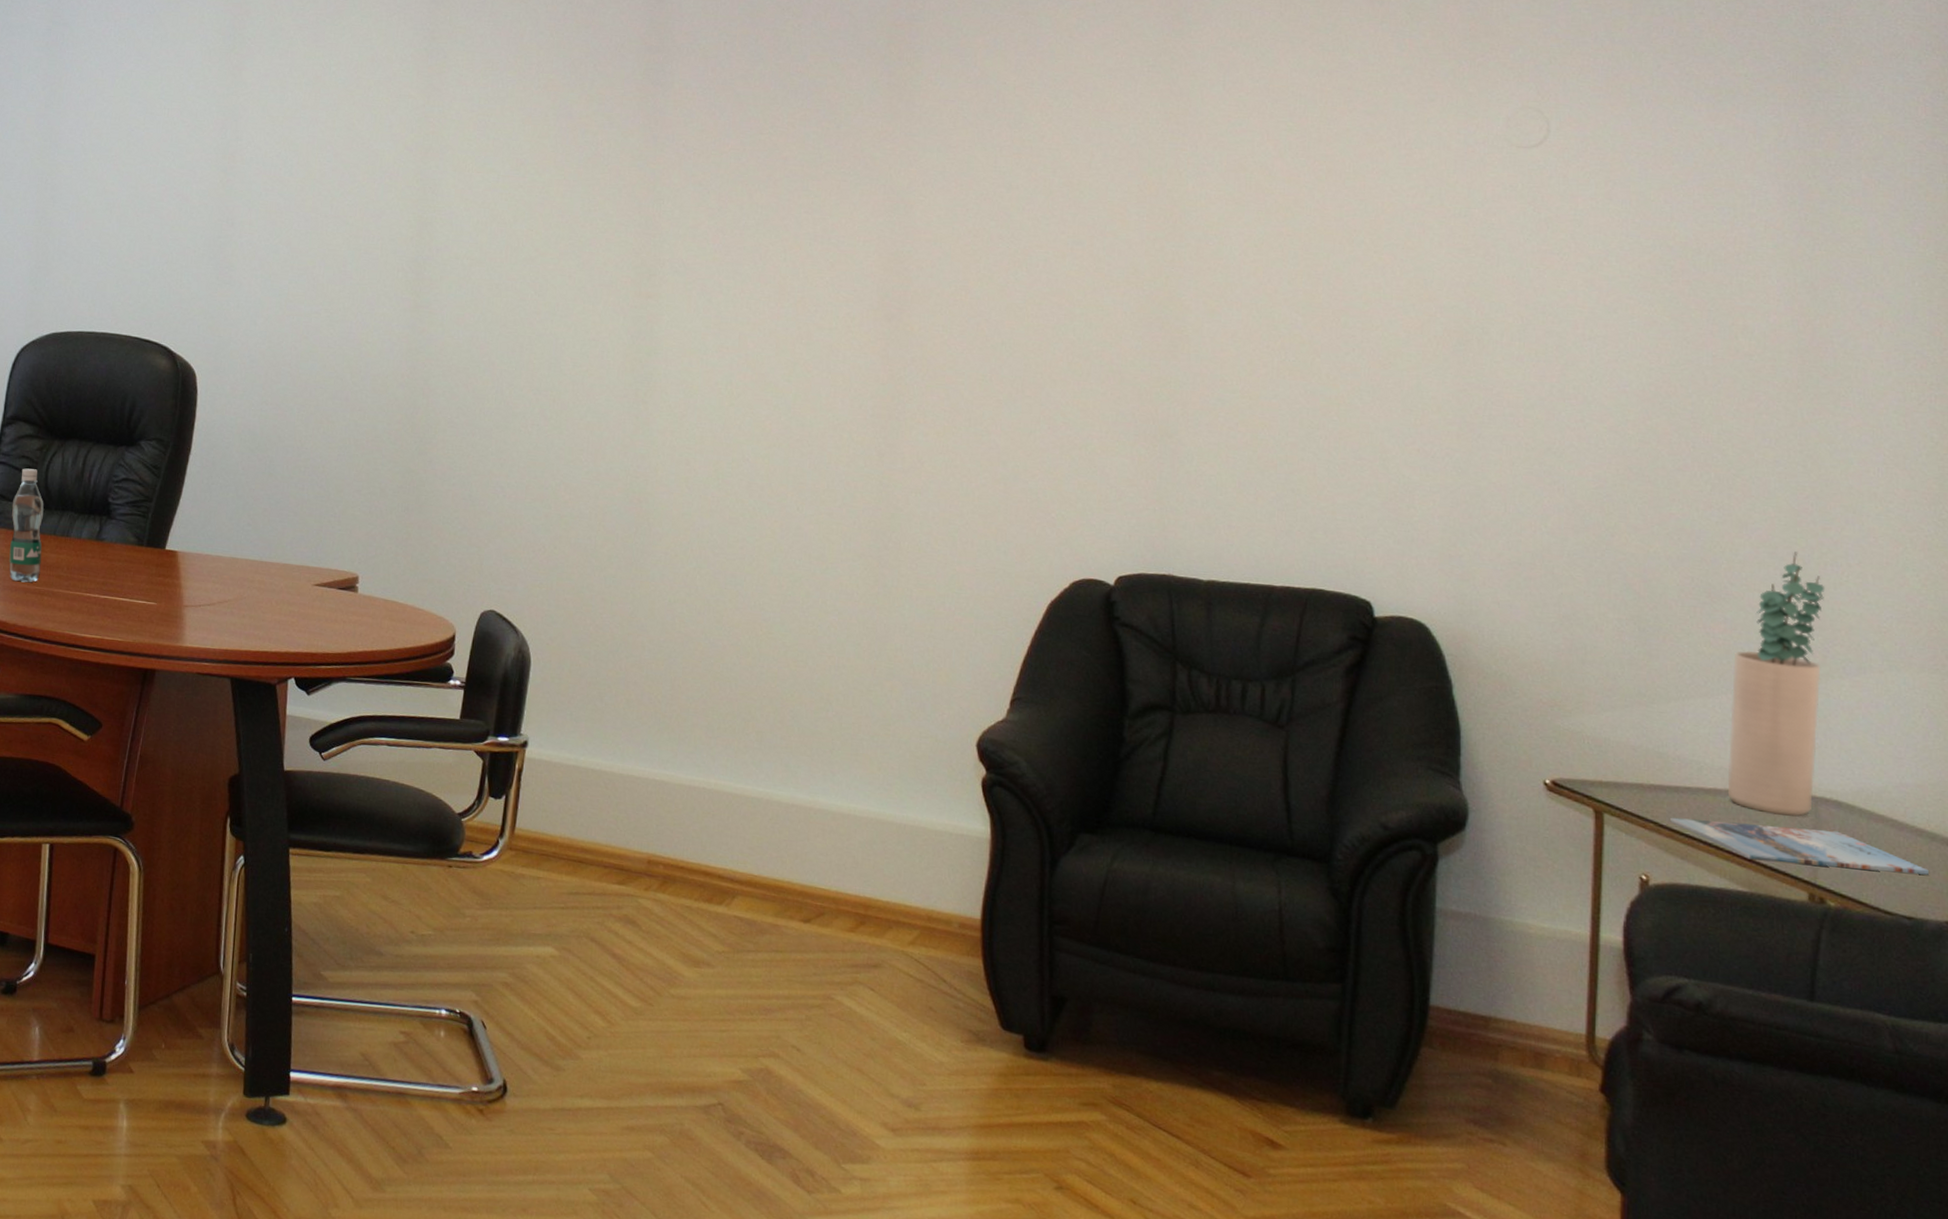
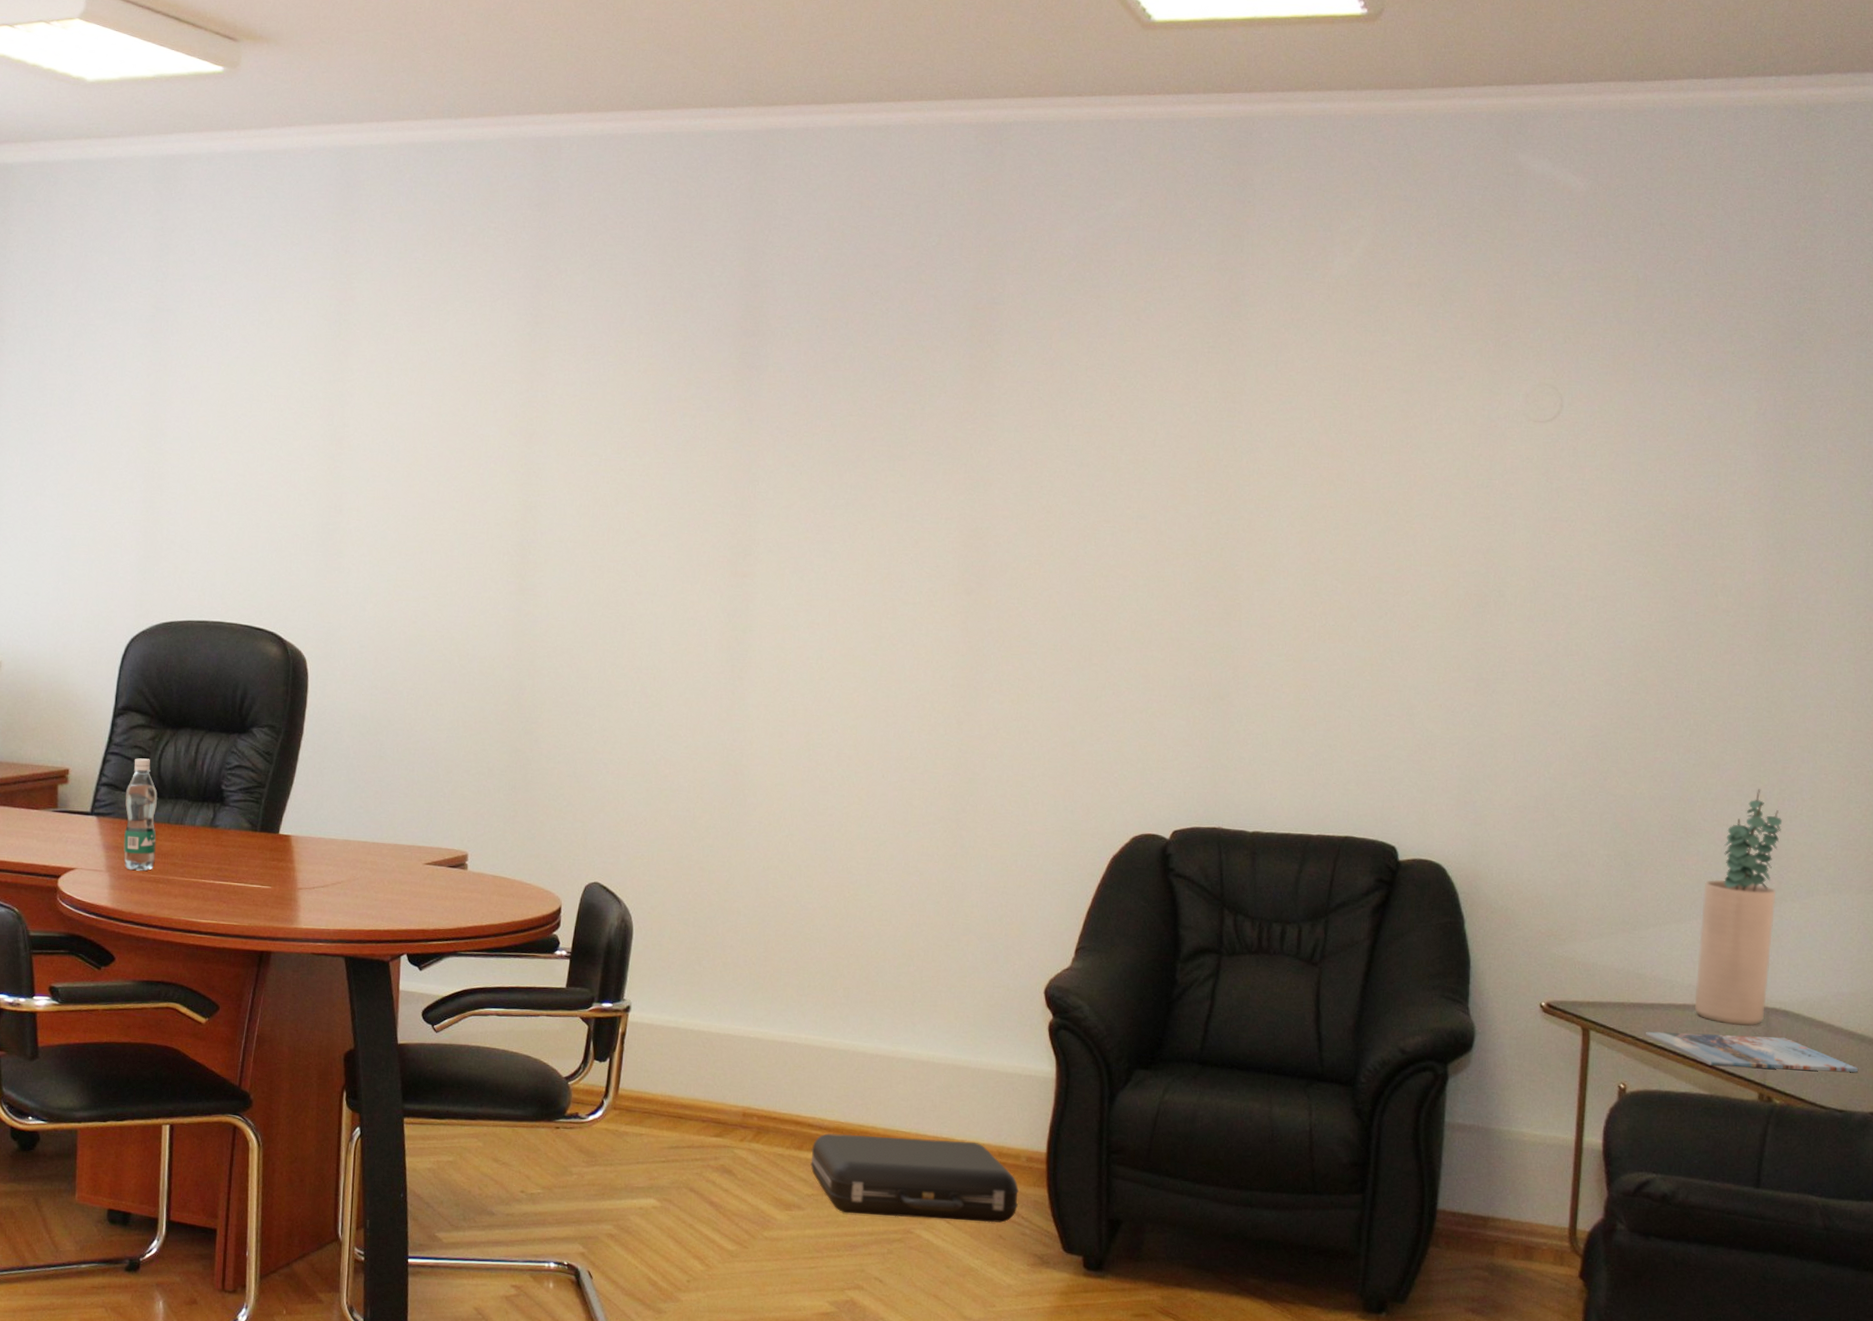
briefcase: none [721,886,950,993] -> present [810,1133,1019,1223]

